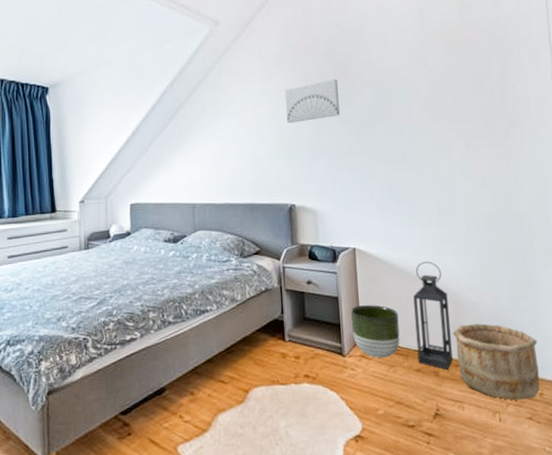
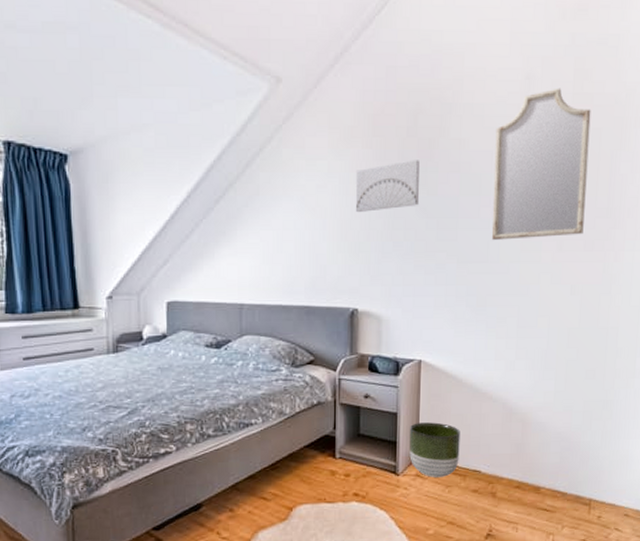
home mirror: none [399,18,486,141] -> present [491,88,591,240]
lantern: present [413,261,453,370] -> none [476,376,516,491]
wooden bucket: present [453,323,540,401] -> none [516,444,604,523]

